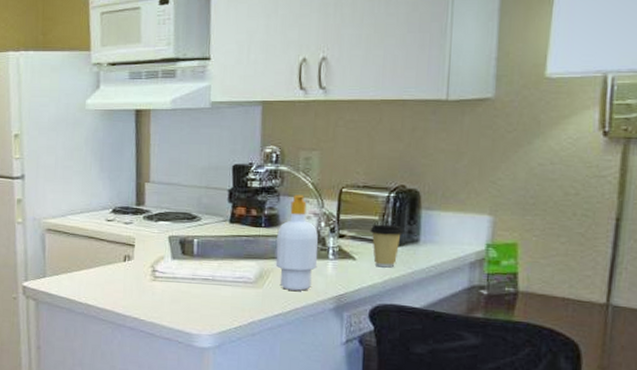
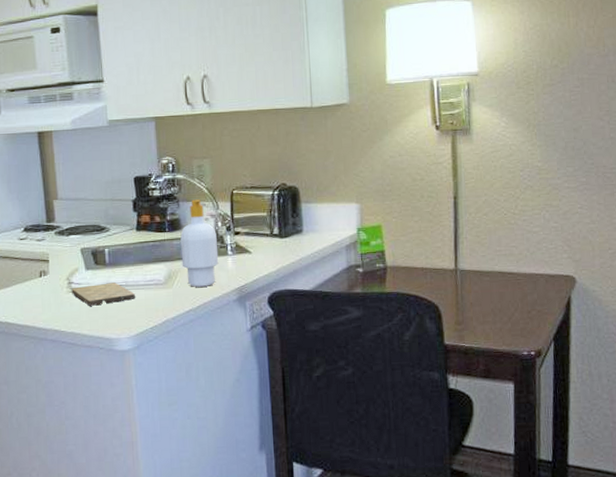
cutting board: none [155,275,221,298] -> present [72,282,135,306]
coffee cup: present [370,224,403,268] -> none [260,219,288,258]

